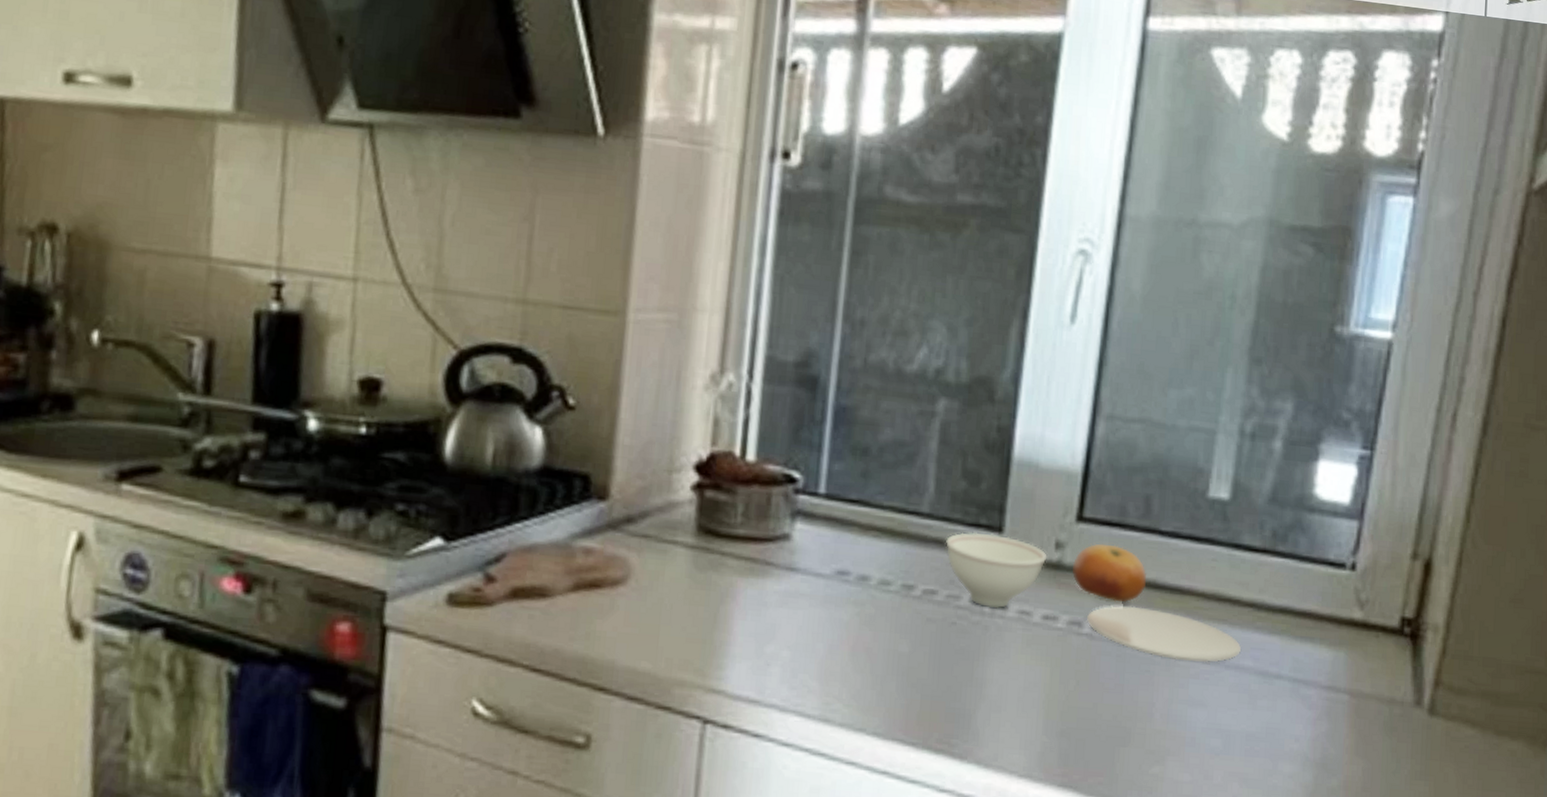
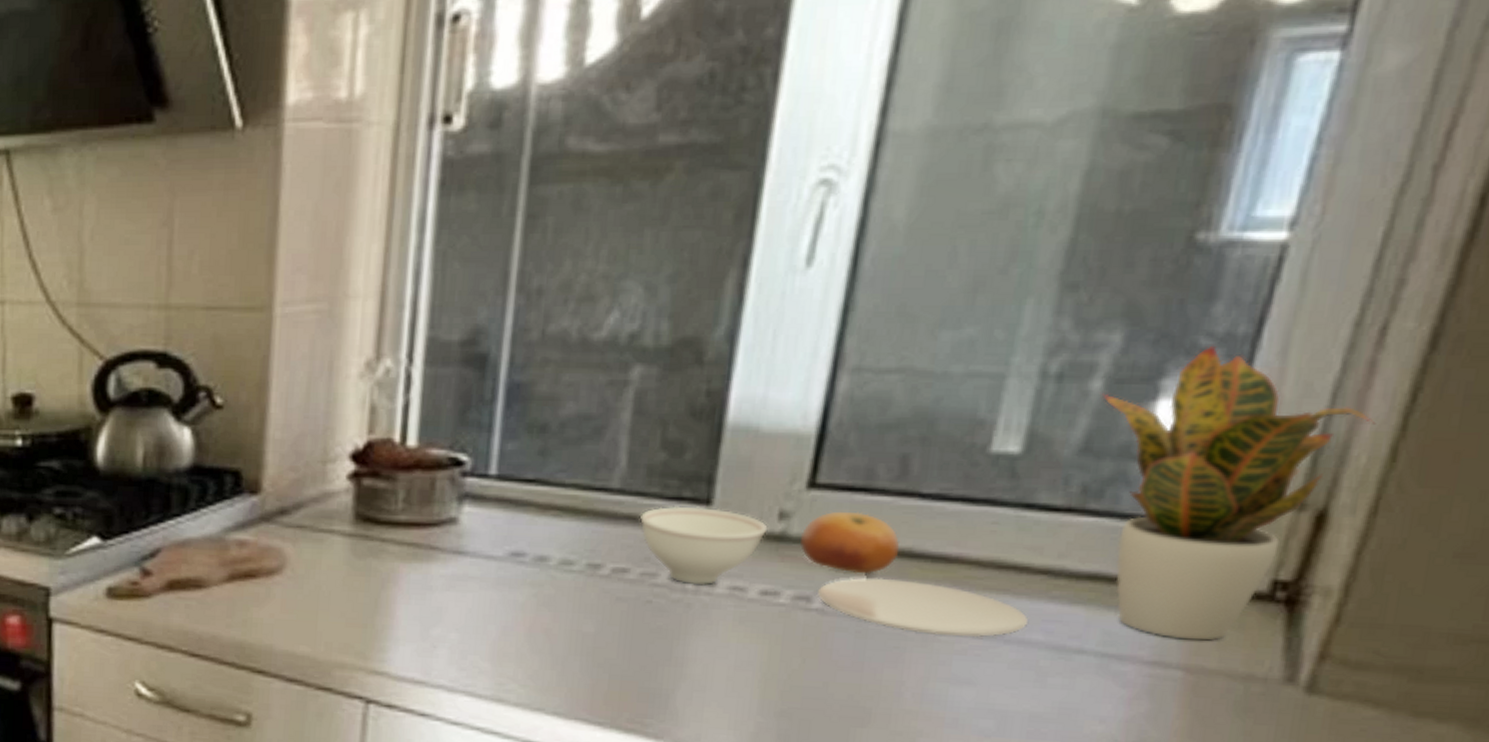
potted plant: none [1282,418,1456,669] -> present [1103,345,1376,641]

